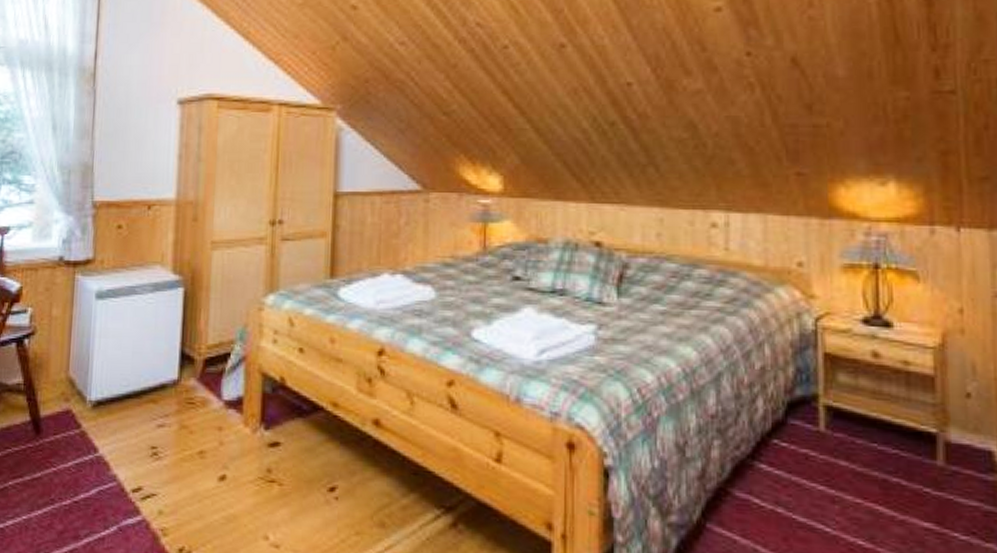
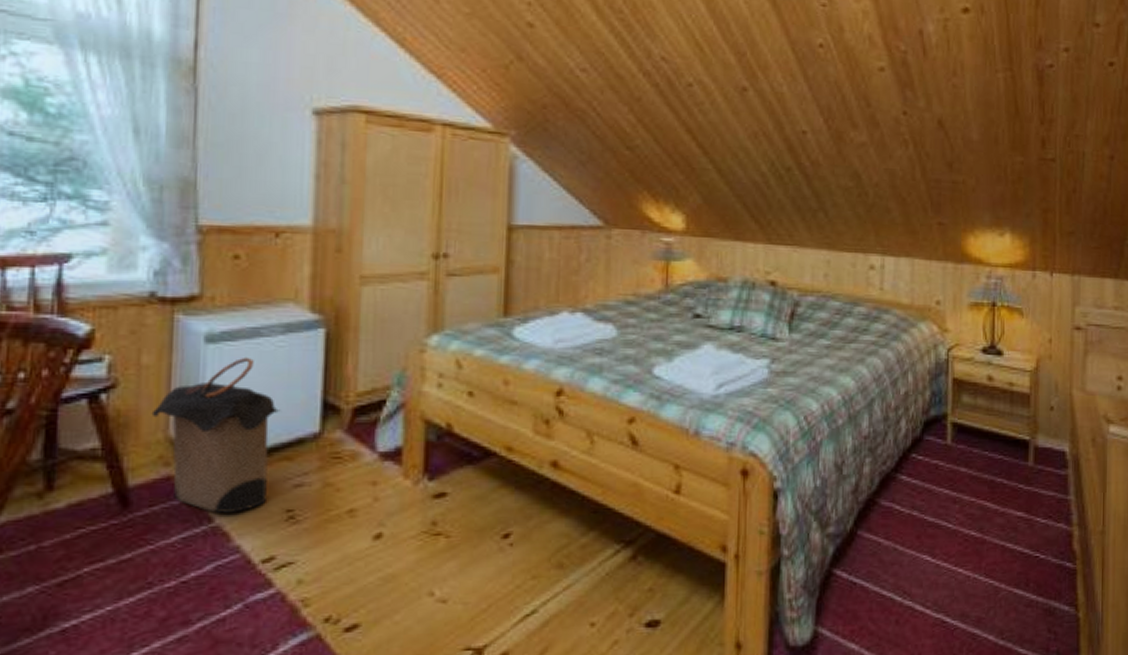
laundry hamper: none [57,311,149,446] -> present [151,357,281,513]

